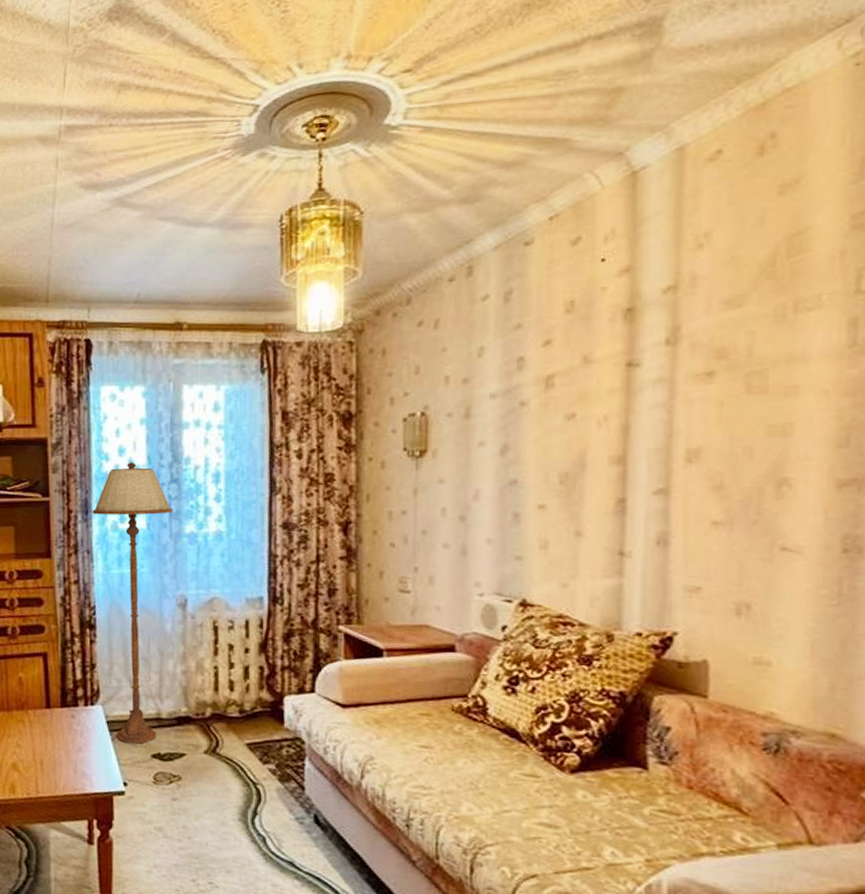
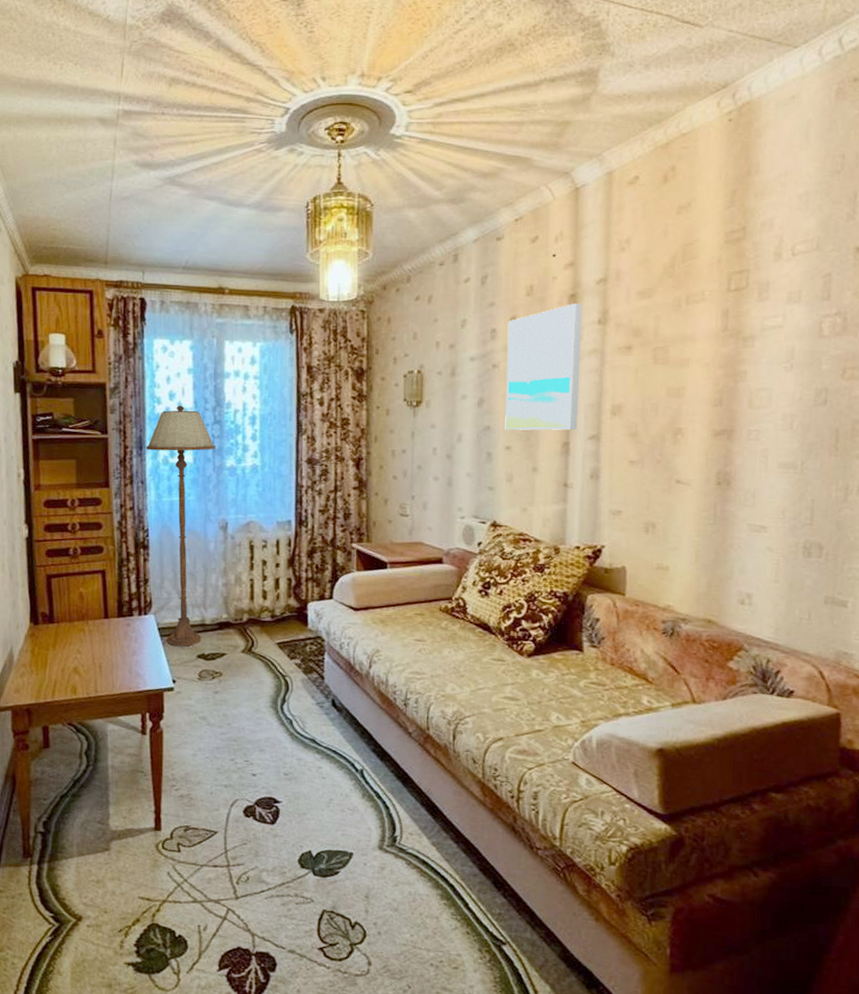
wall art: none [537,320,644,484] -> present [505,304,583,431]

